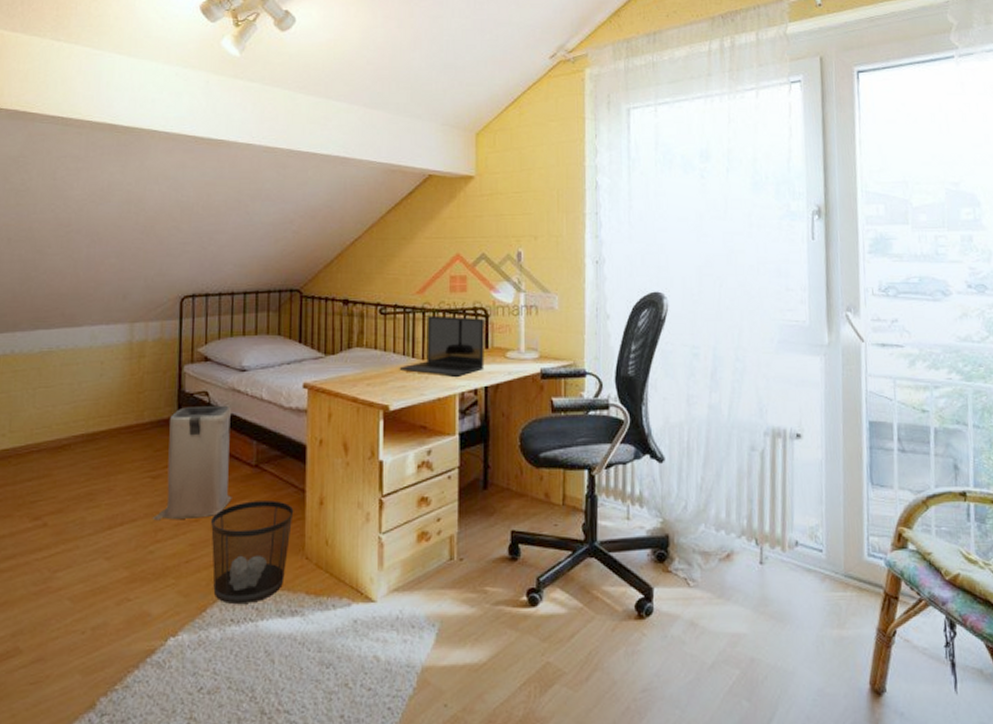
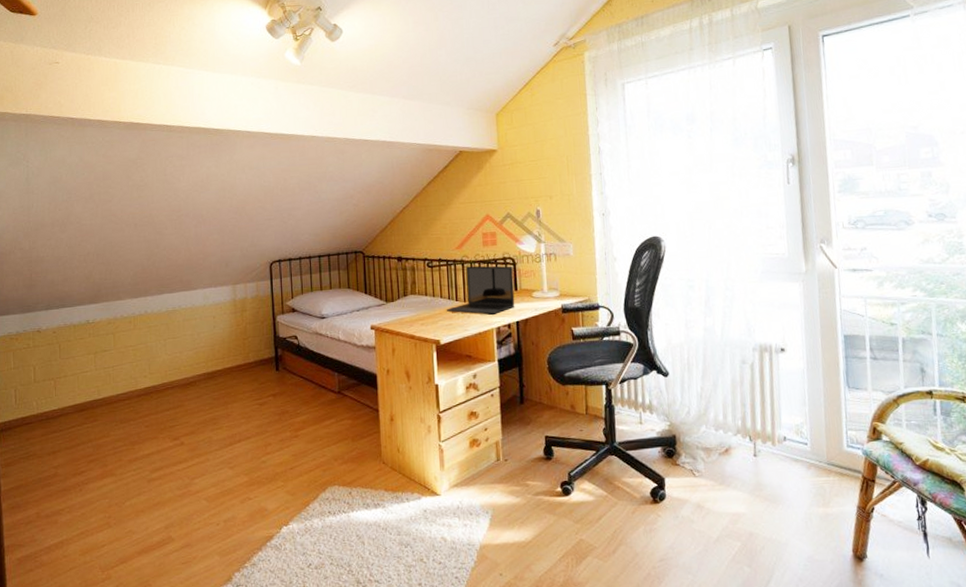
laundry basket: present [153,405,232,521] -> none [263,345,322,438]
waste bin: present [211,500,294,604] -> none [307,419,371,500]

